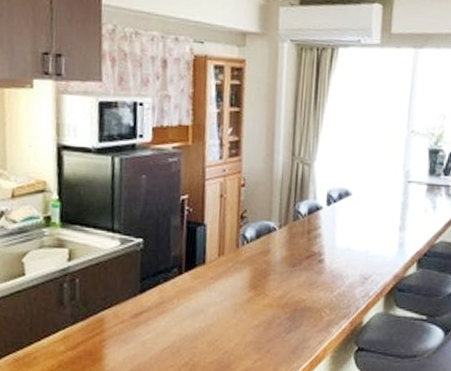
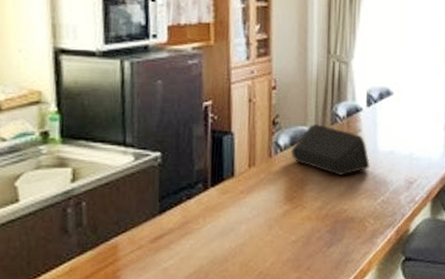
speaker: none [256,220,329,269] -> present [291,124,371,177]

